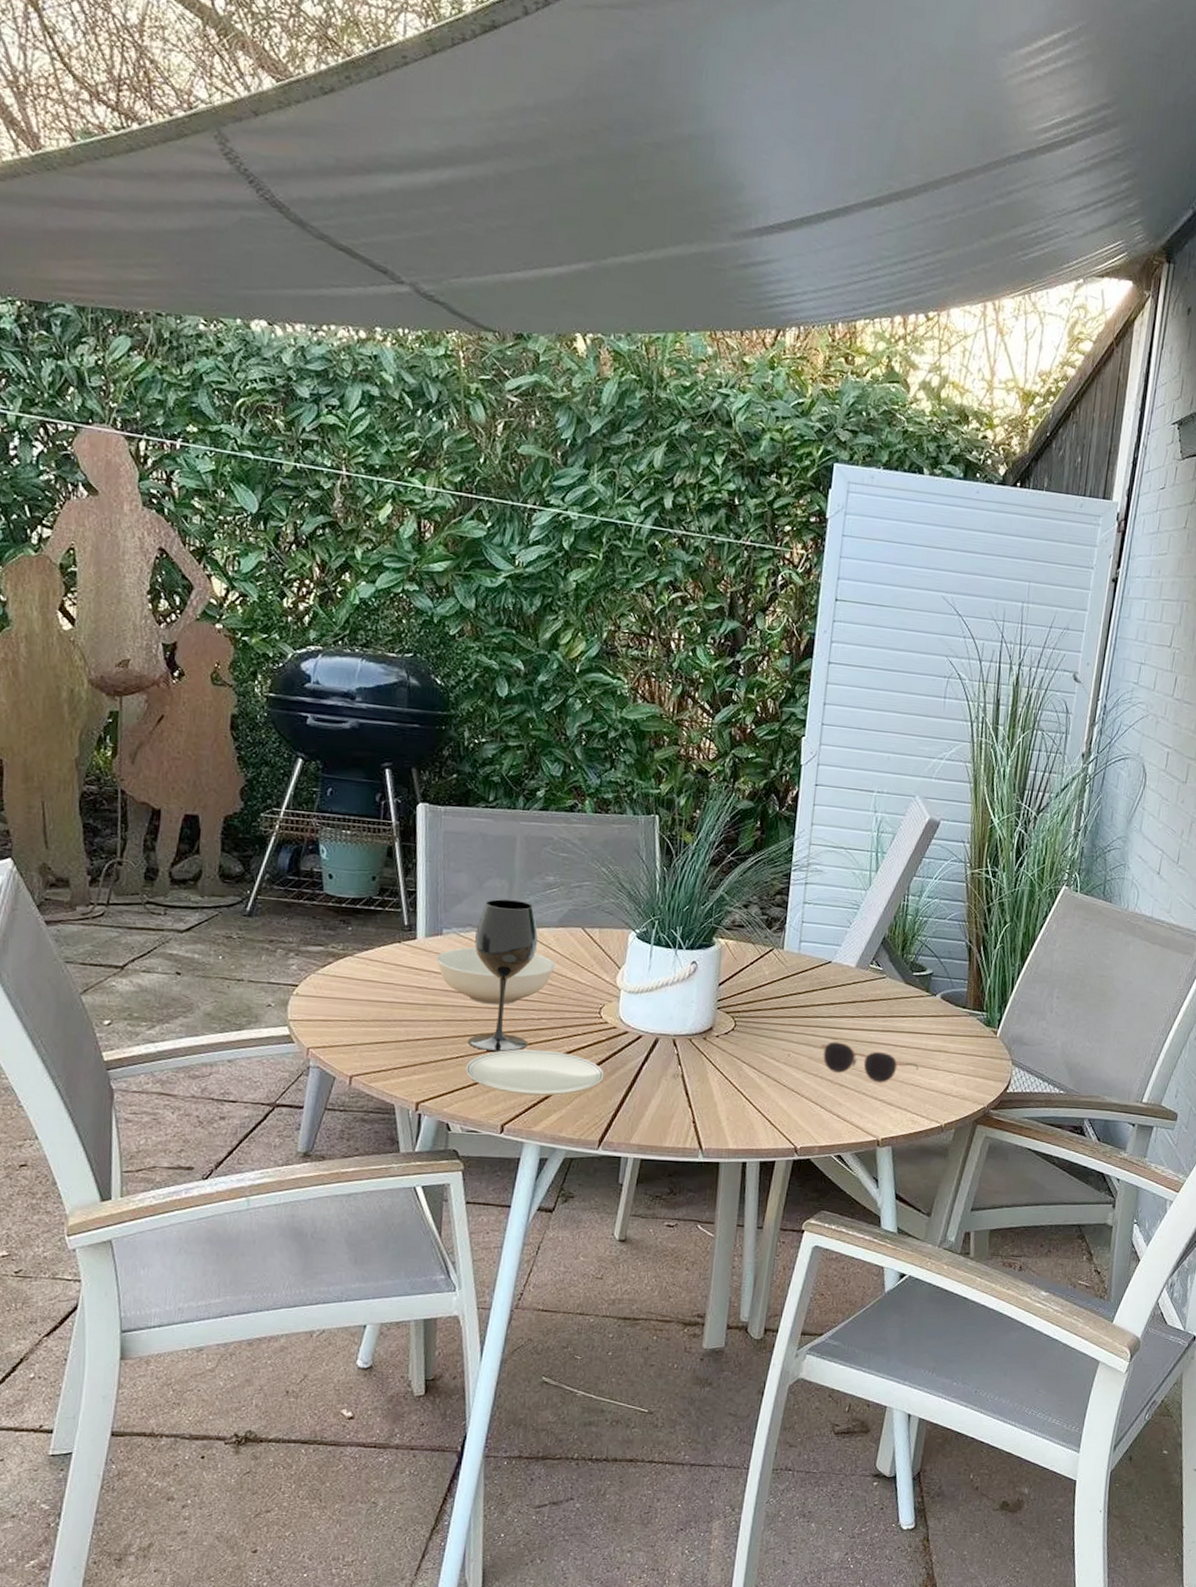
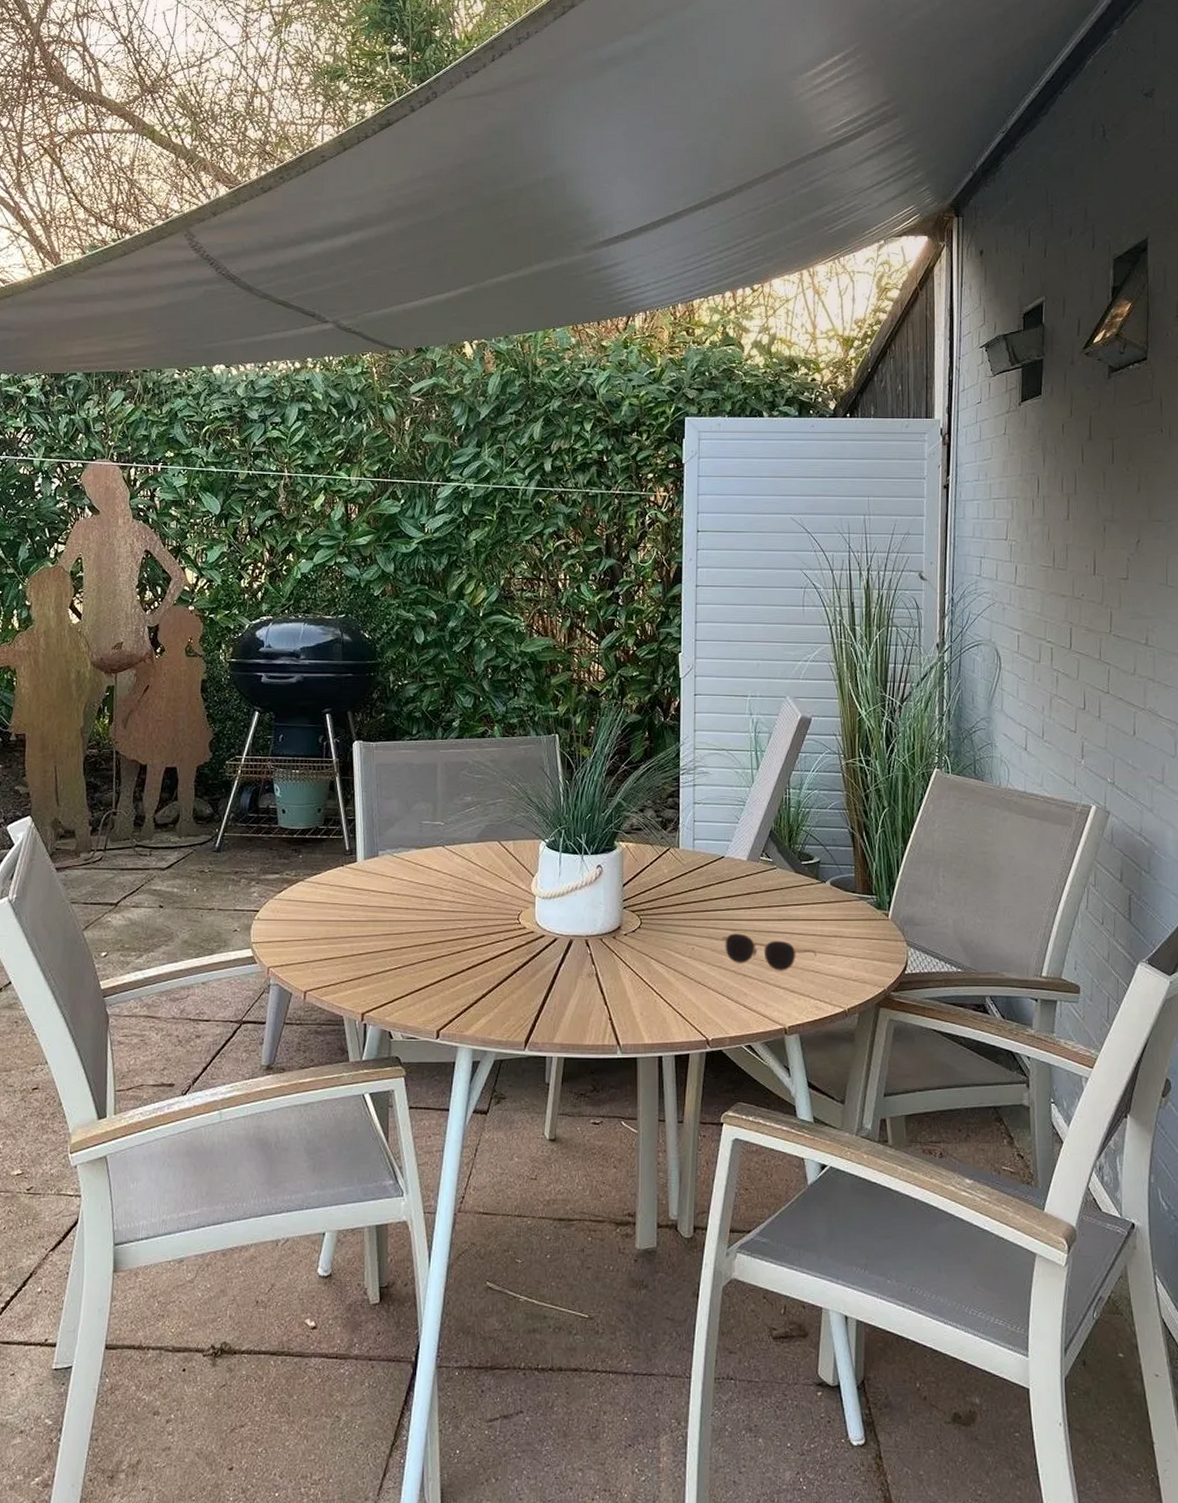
bowl: present [437,947,556,1005] -> none [375,866,477,918]
plate: present [465,1049,604,1097] -> none [403,957,526,1001]
wineglass: present [467,899,539,1052] -> none [404,821,461,962]

